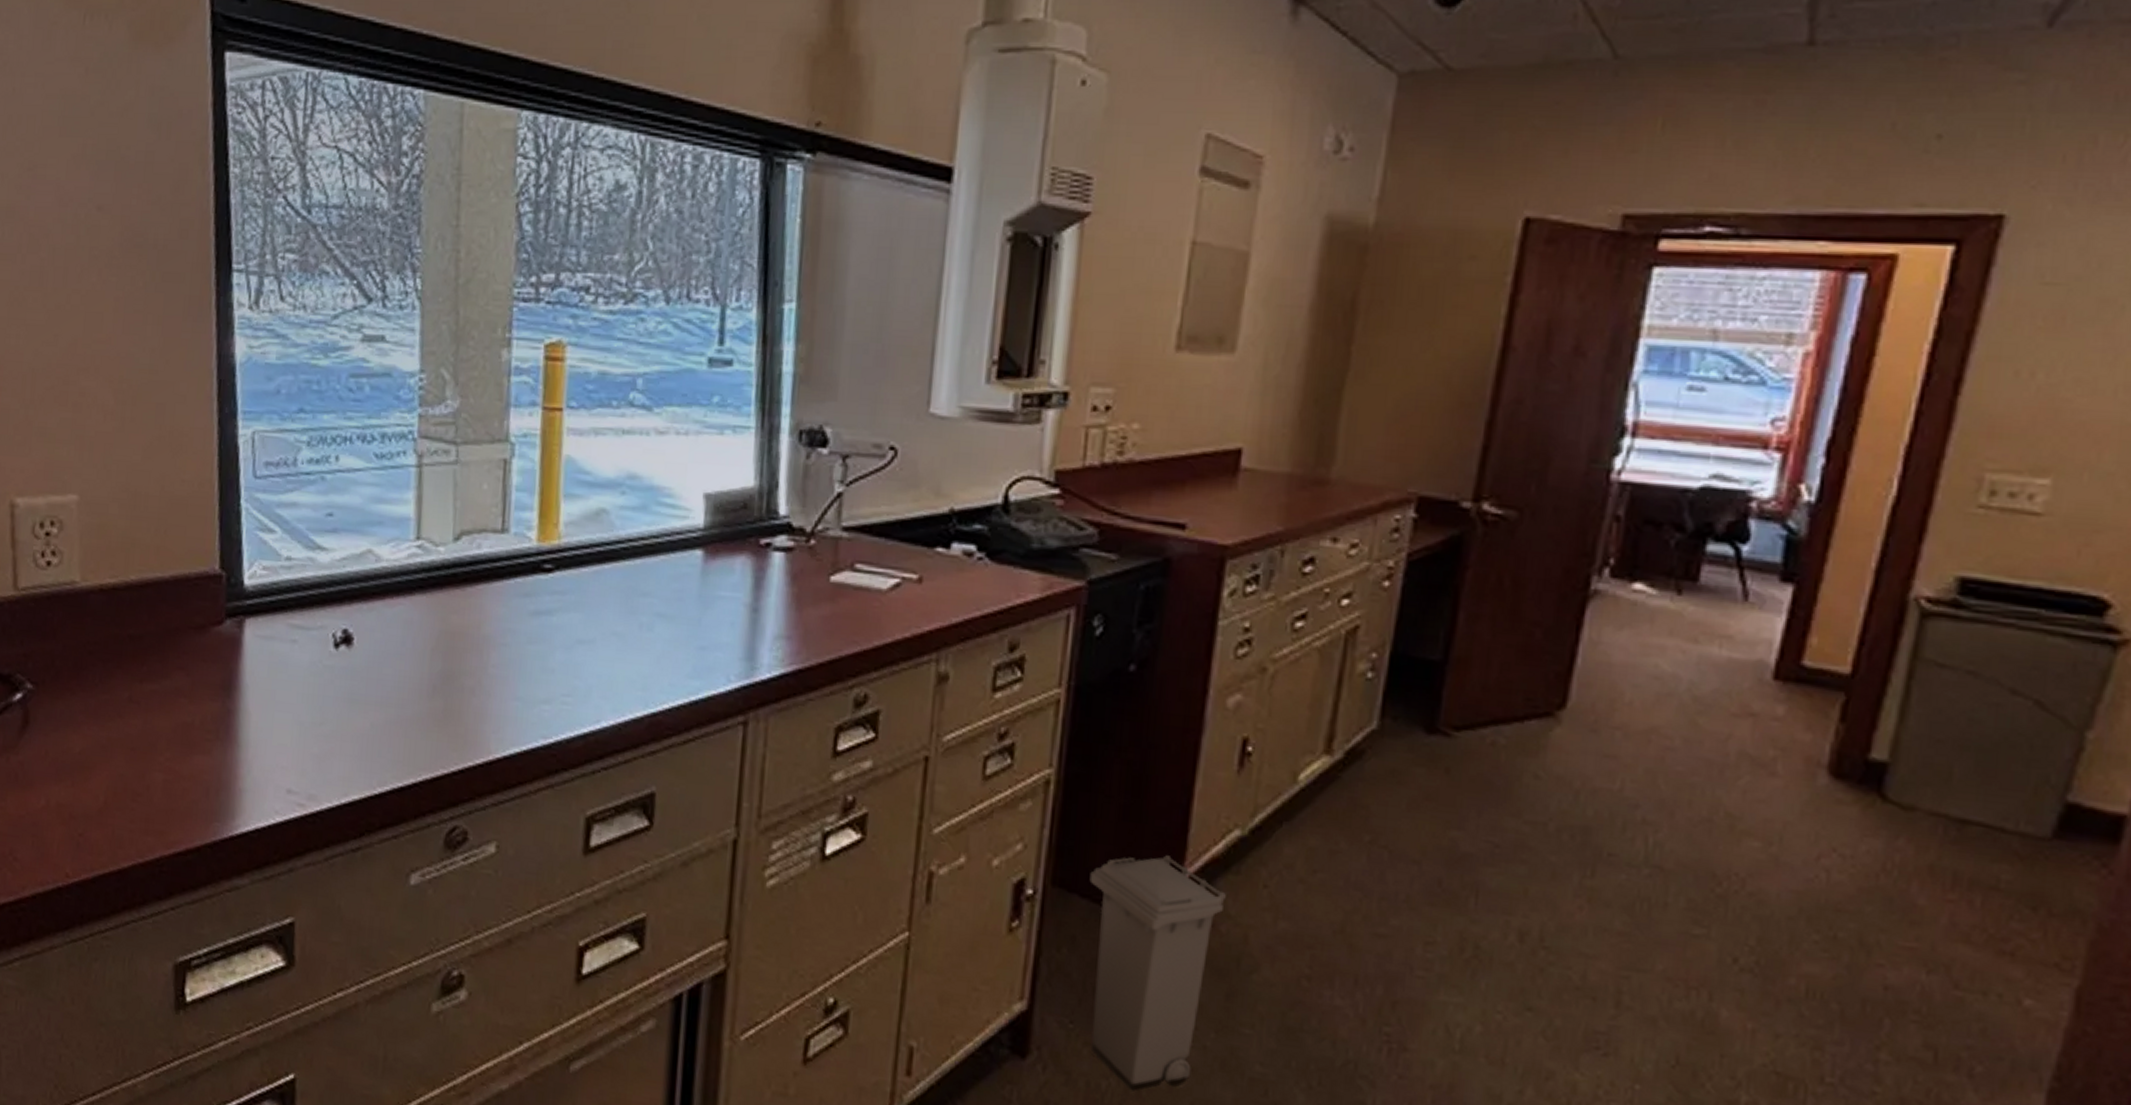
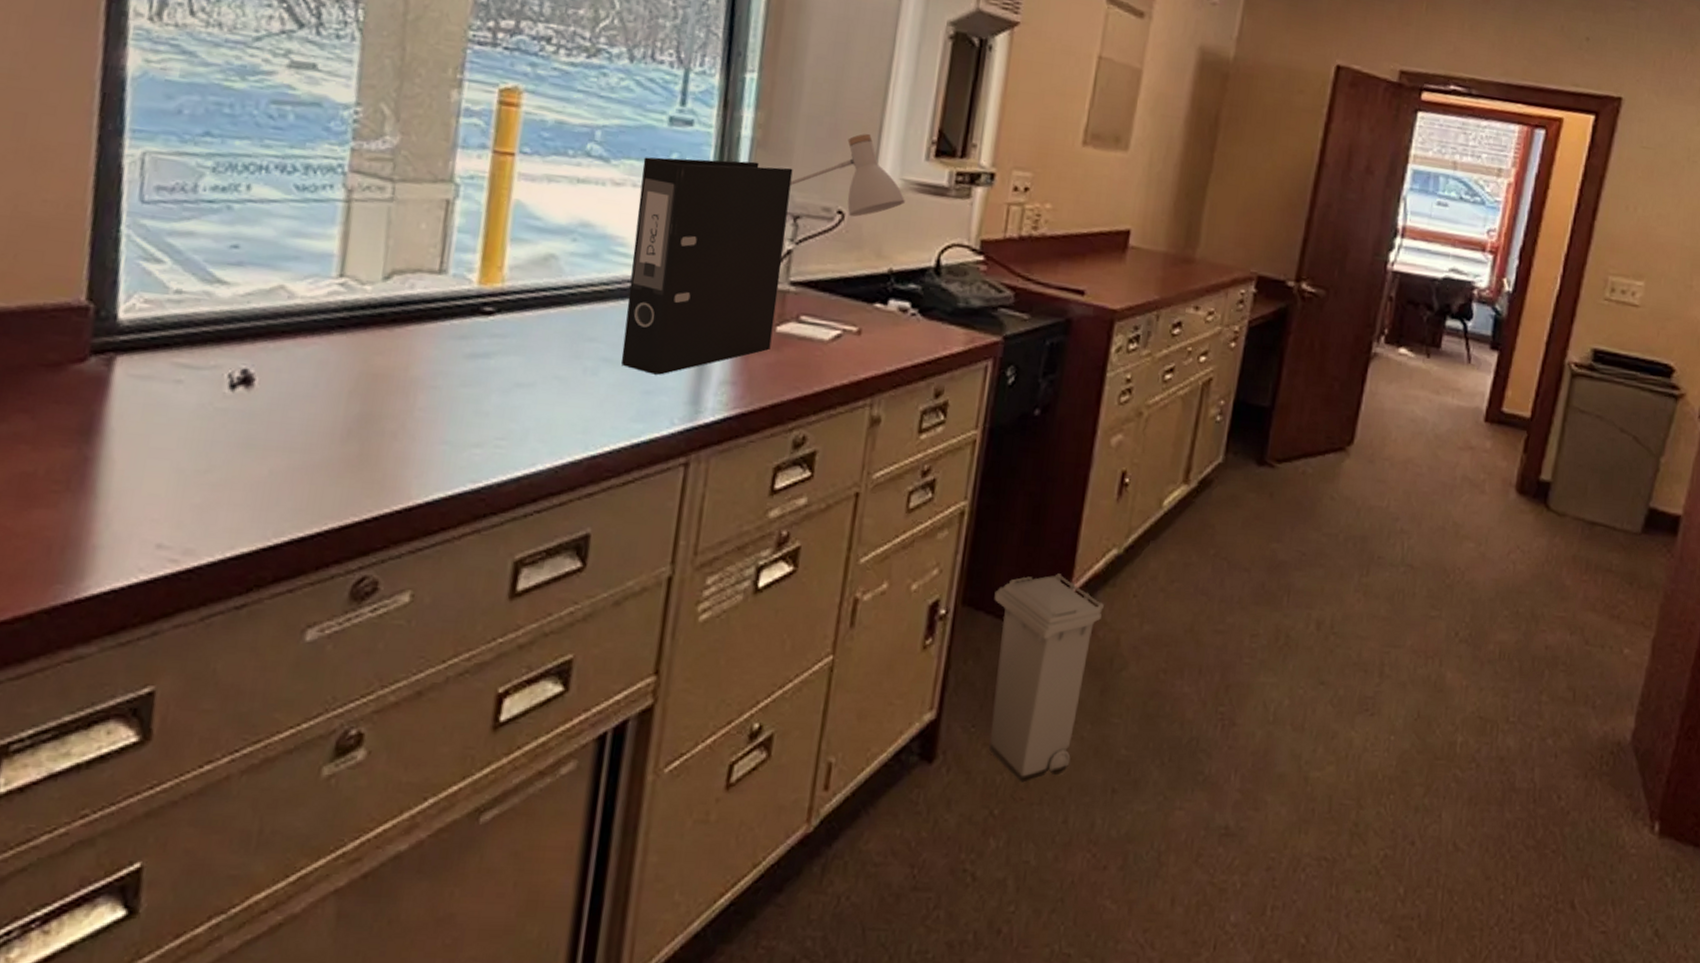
binder: none [675,399,839,630] -> present [621,157,793,375]
desk lamp: none [836,358,965,453] -> present [789,133,905,217]

